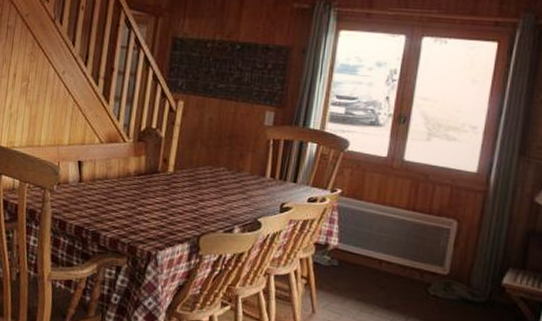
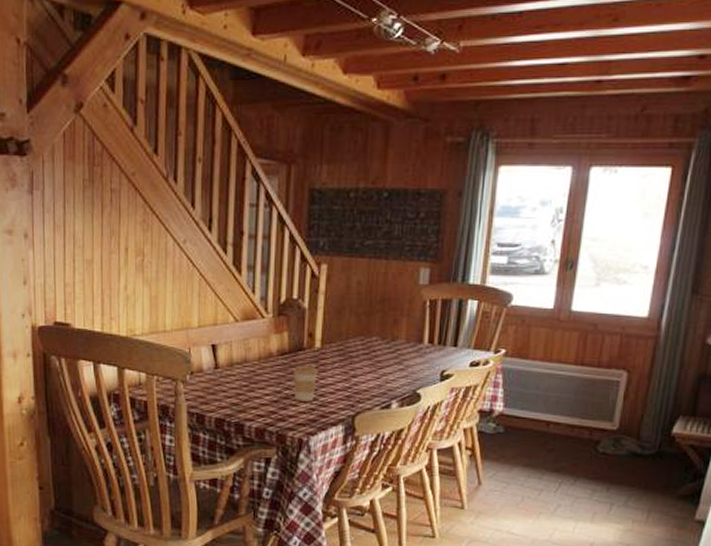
coffee cup: none [146,187,169,219] -> present [292,367,318,402]

